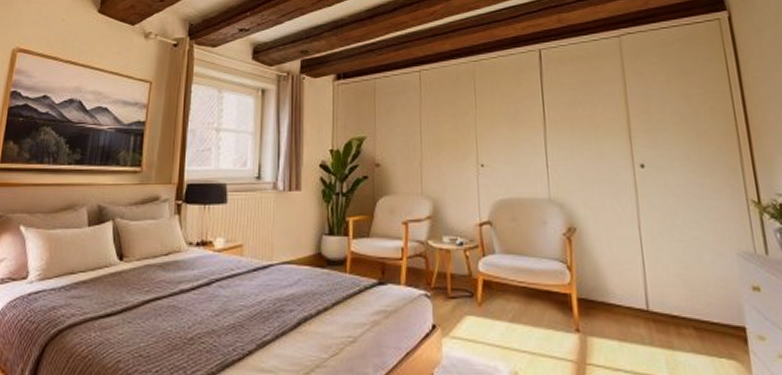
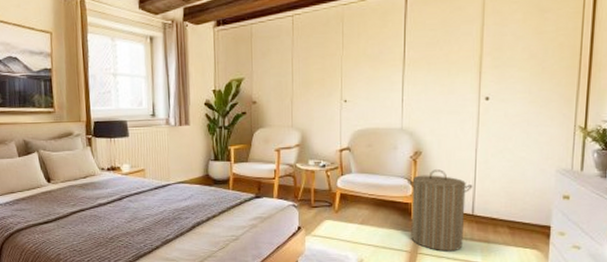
laundry hamper: none [563,250,643,362] -> present [408,169,473,252]

